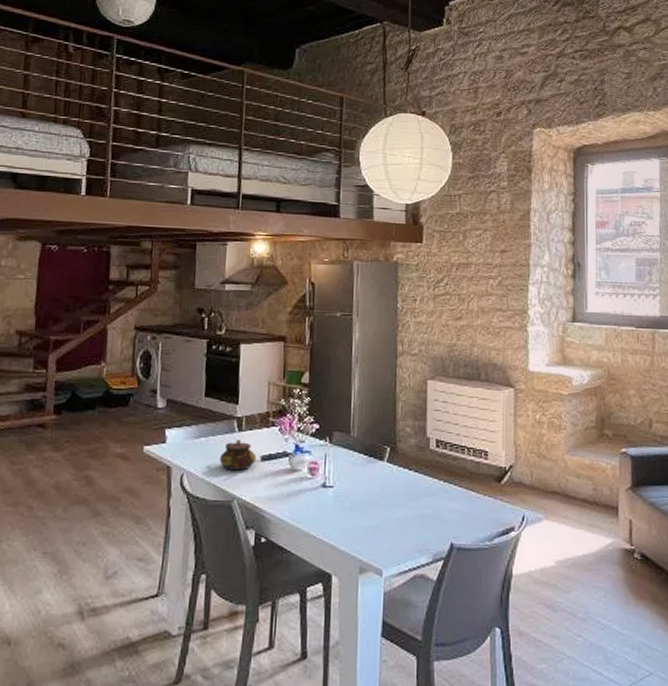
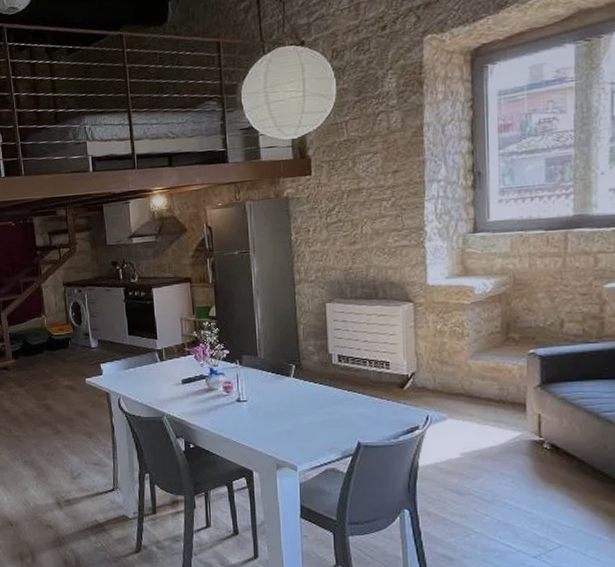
teapot: present [219,439,257,471] -> none [147,367,178,393]

